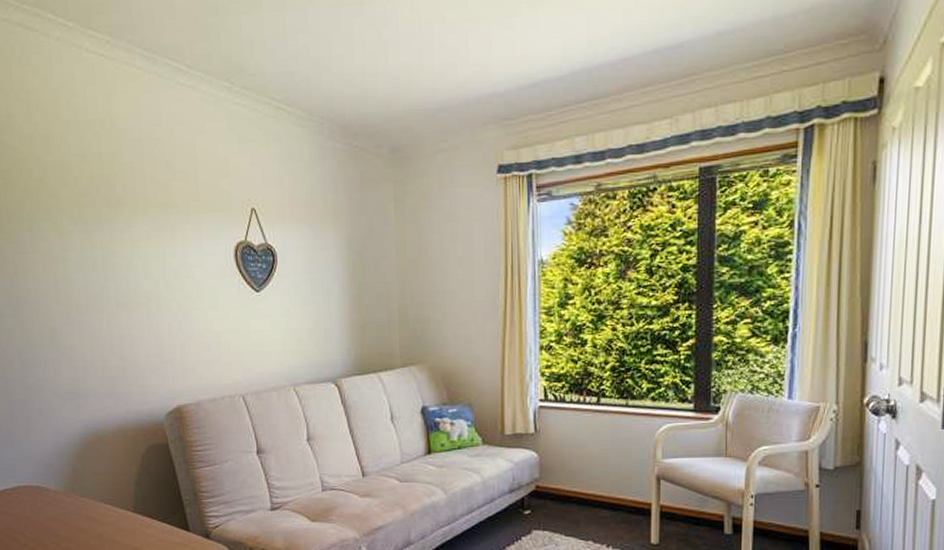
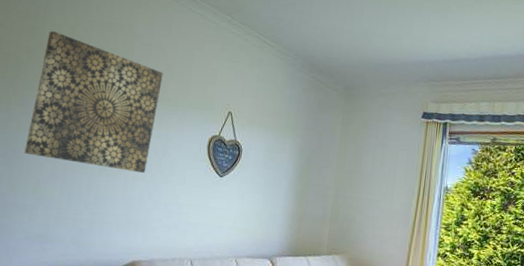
wall art: none [20,144,170,303] -> present [24,31,163,174]

